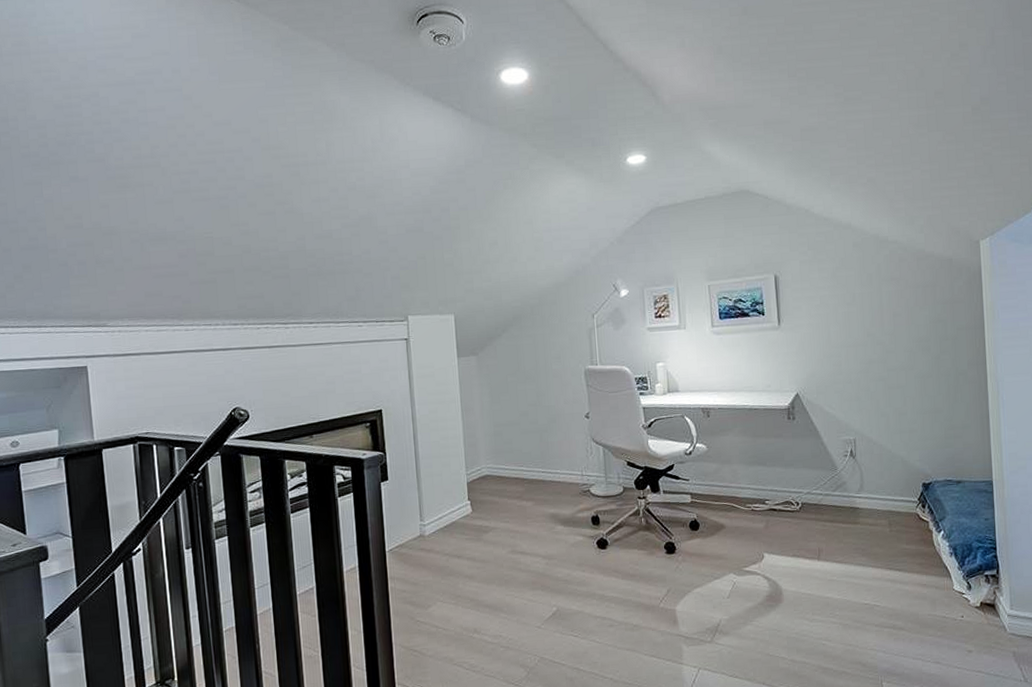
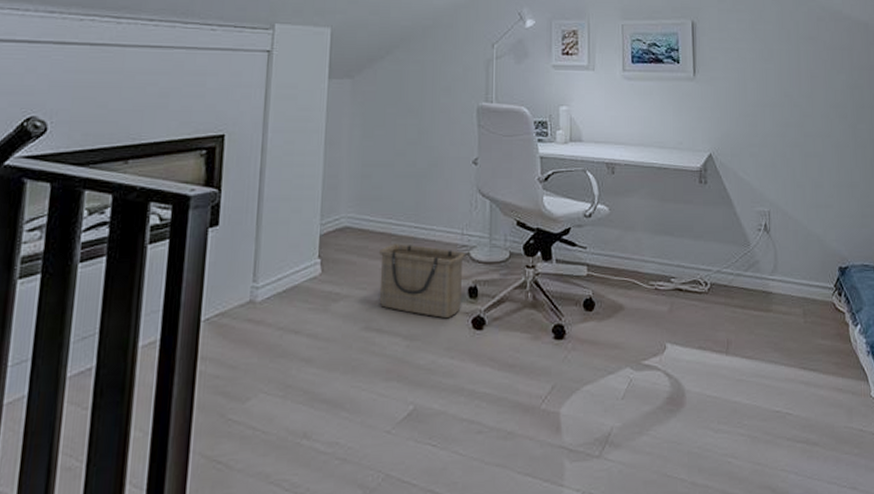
basket: none [516,485,587,542] -> present [379,244,465,319]

